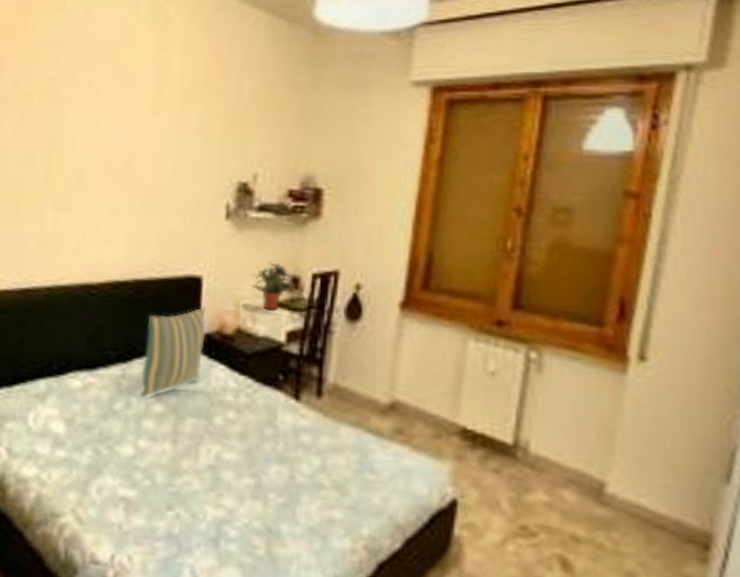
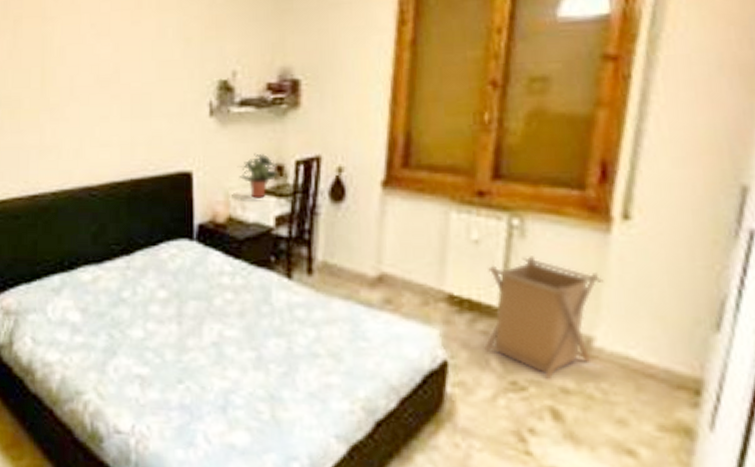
pillow: present [140,306,207,397] -> none [144,199,200,285]
laundry basket: none [495,392,618,525] -> present [484,256,604,379]

